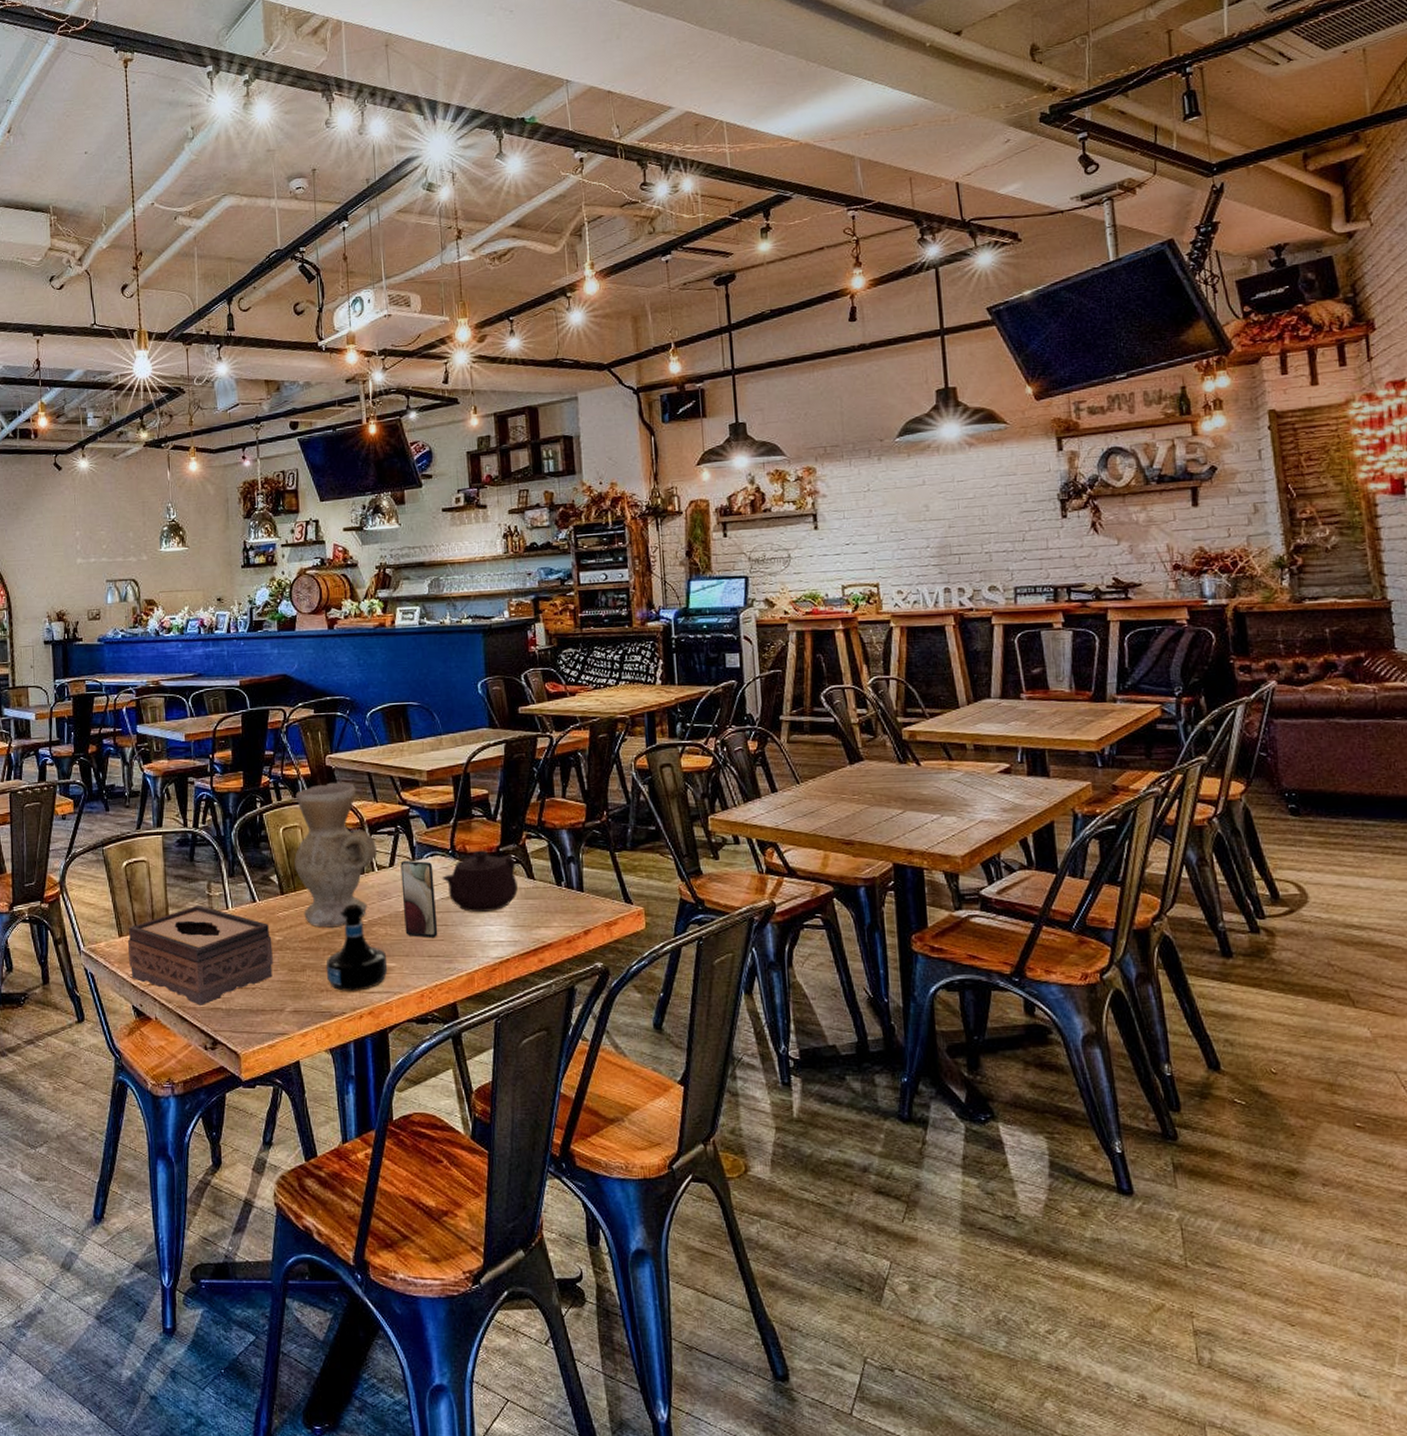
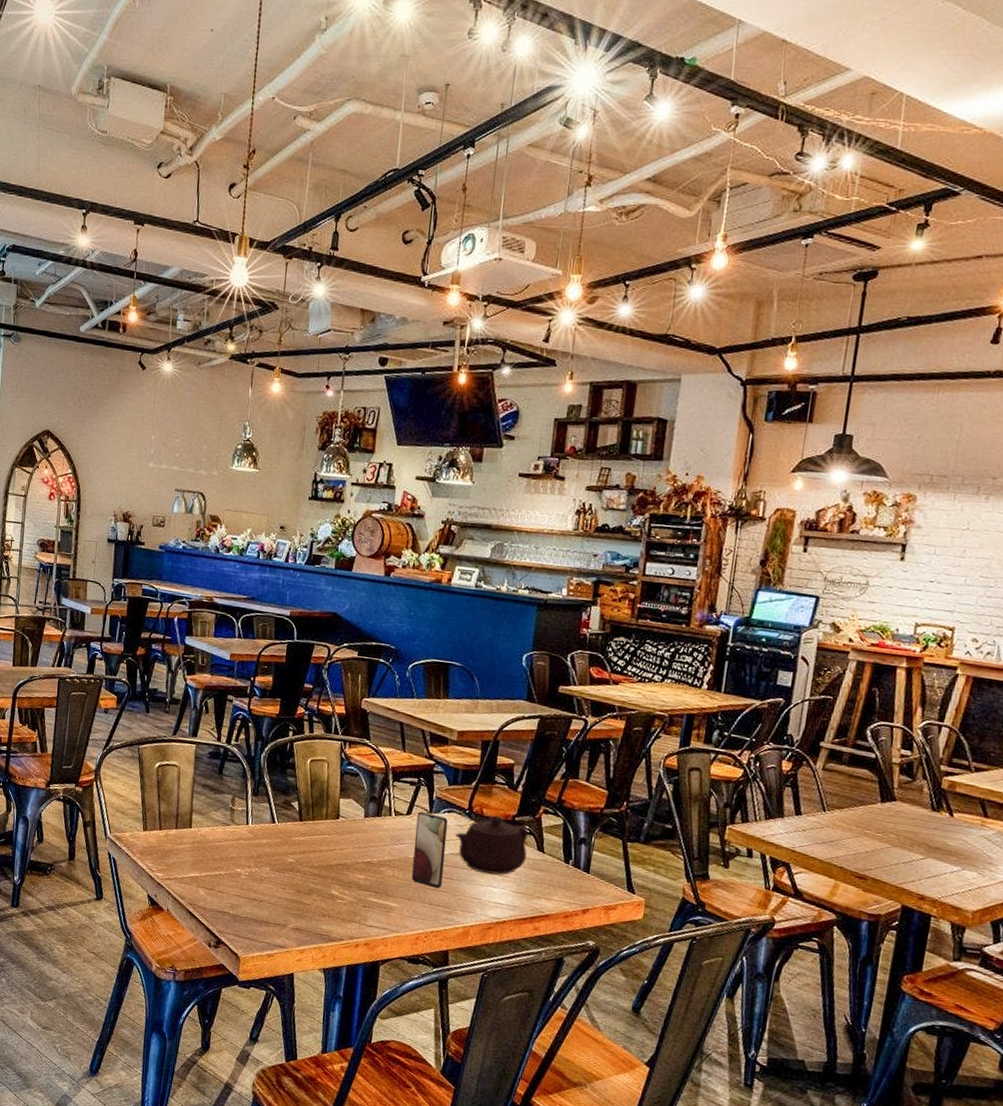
tissue box: present [127,904,273,1006] -> none [150,815,285,907]
vase: present [295,782,378,928] -> none [316,725,398,861]
tequila bottle: present [325,904,388,991] -> none [331,842,390,923]

